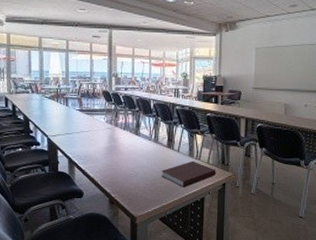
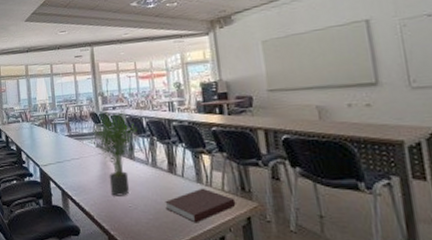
potted plant: none [94,87,145,165] -> present [83,105,137,196]

